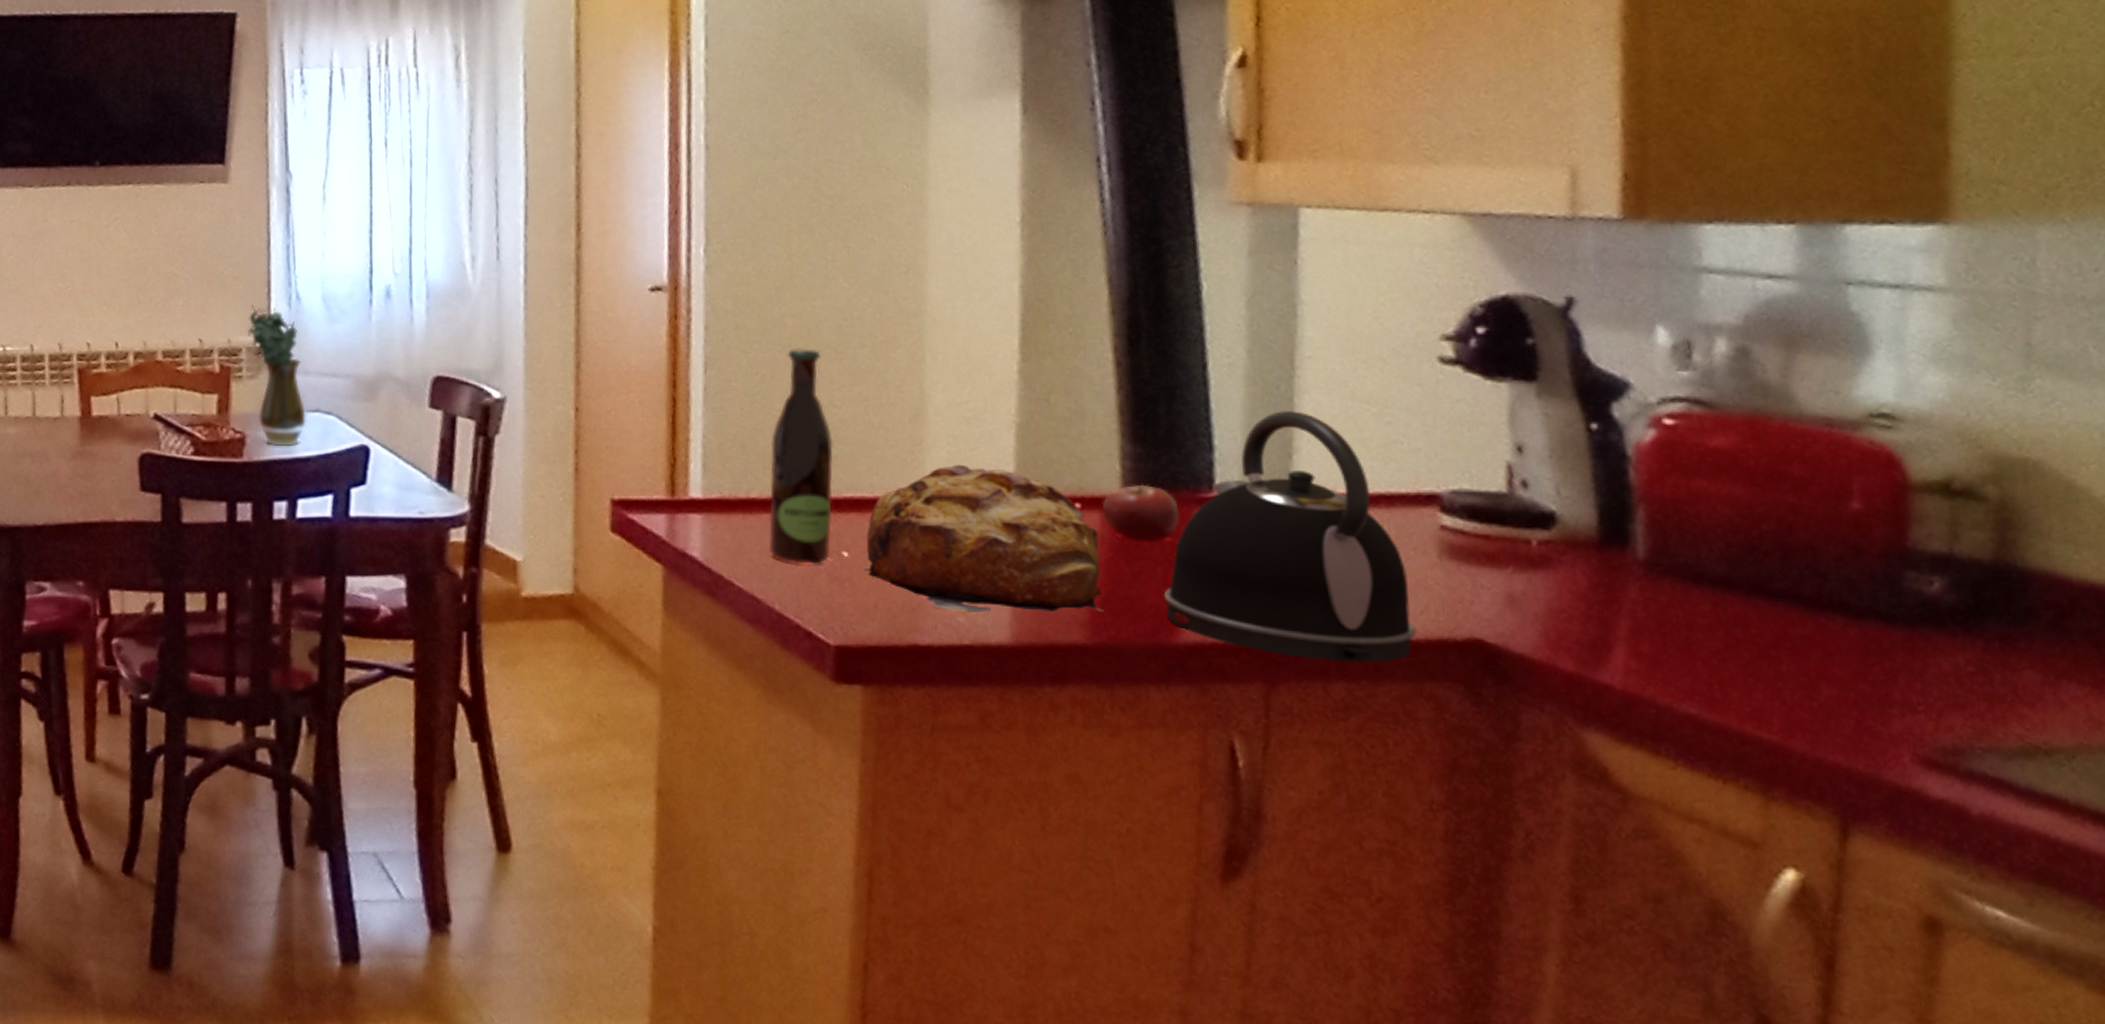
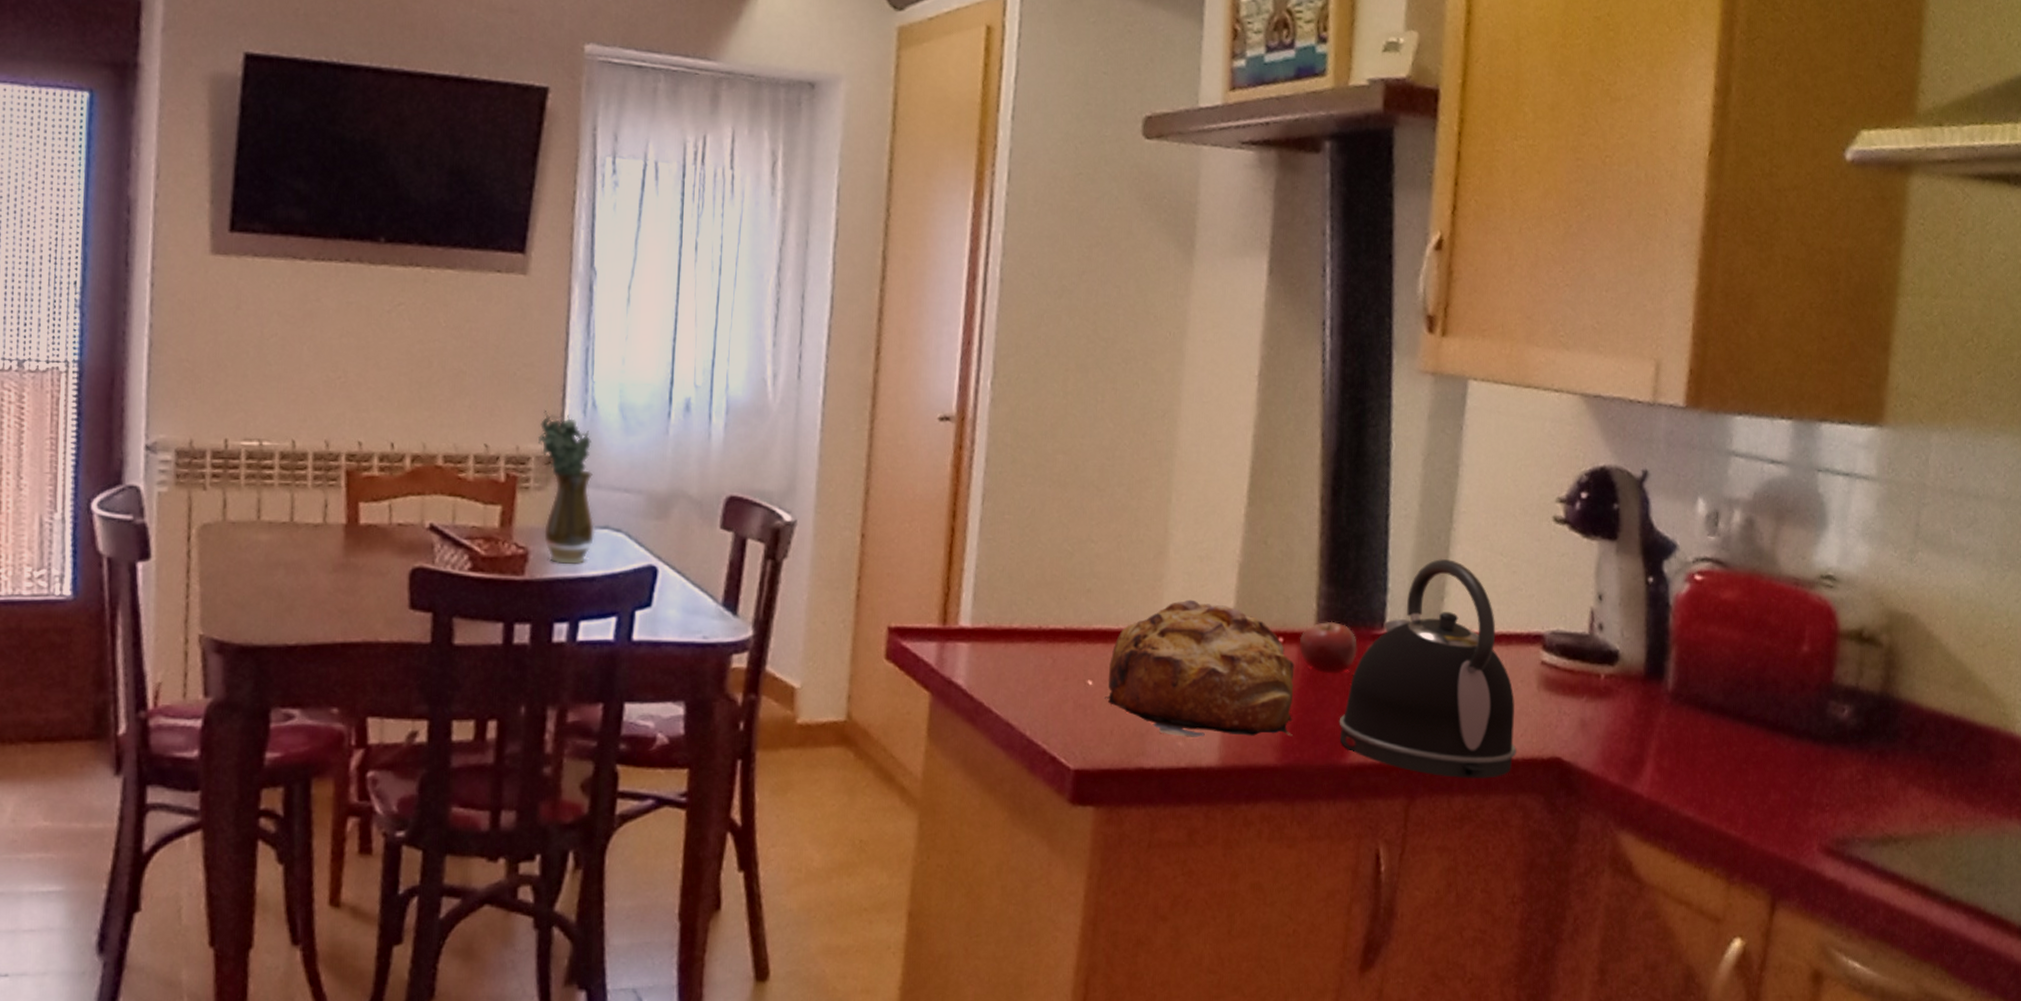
bottle: present [768,349,833,564] -> none [1025,484,1088,692]

